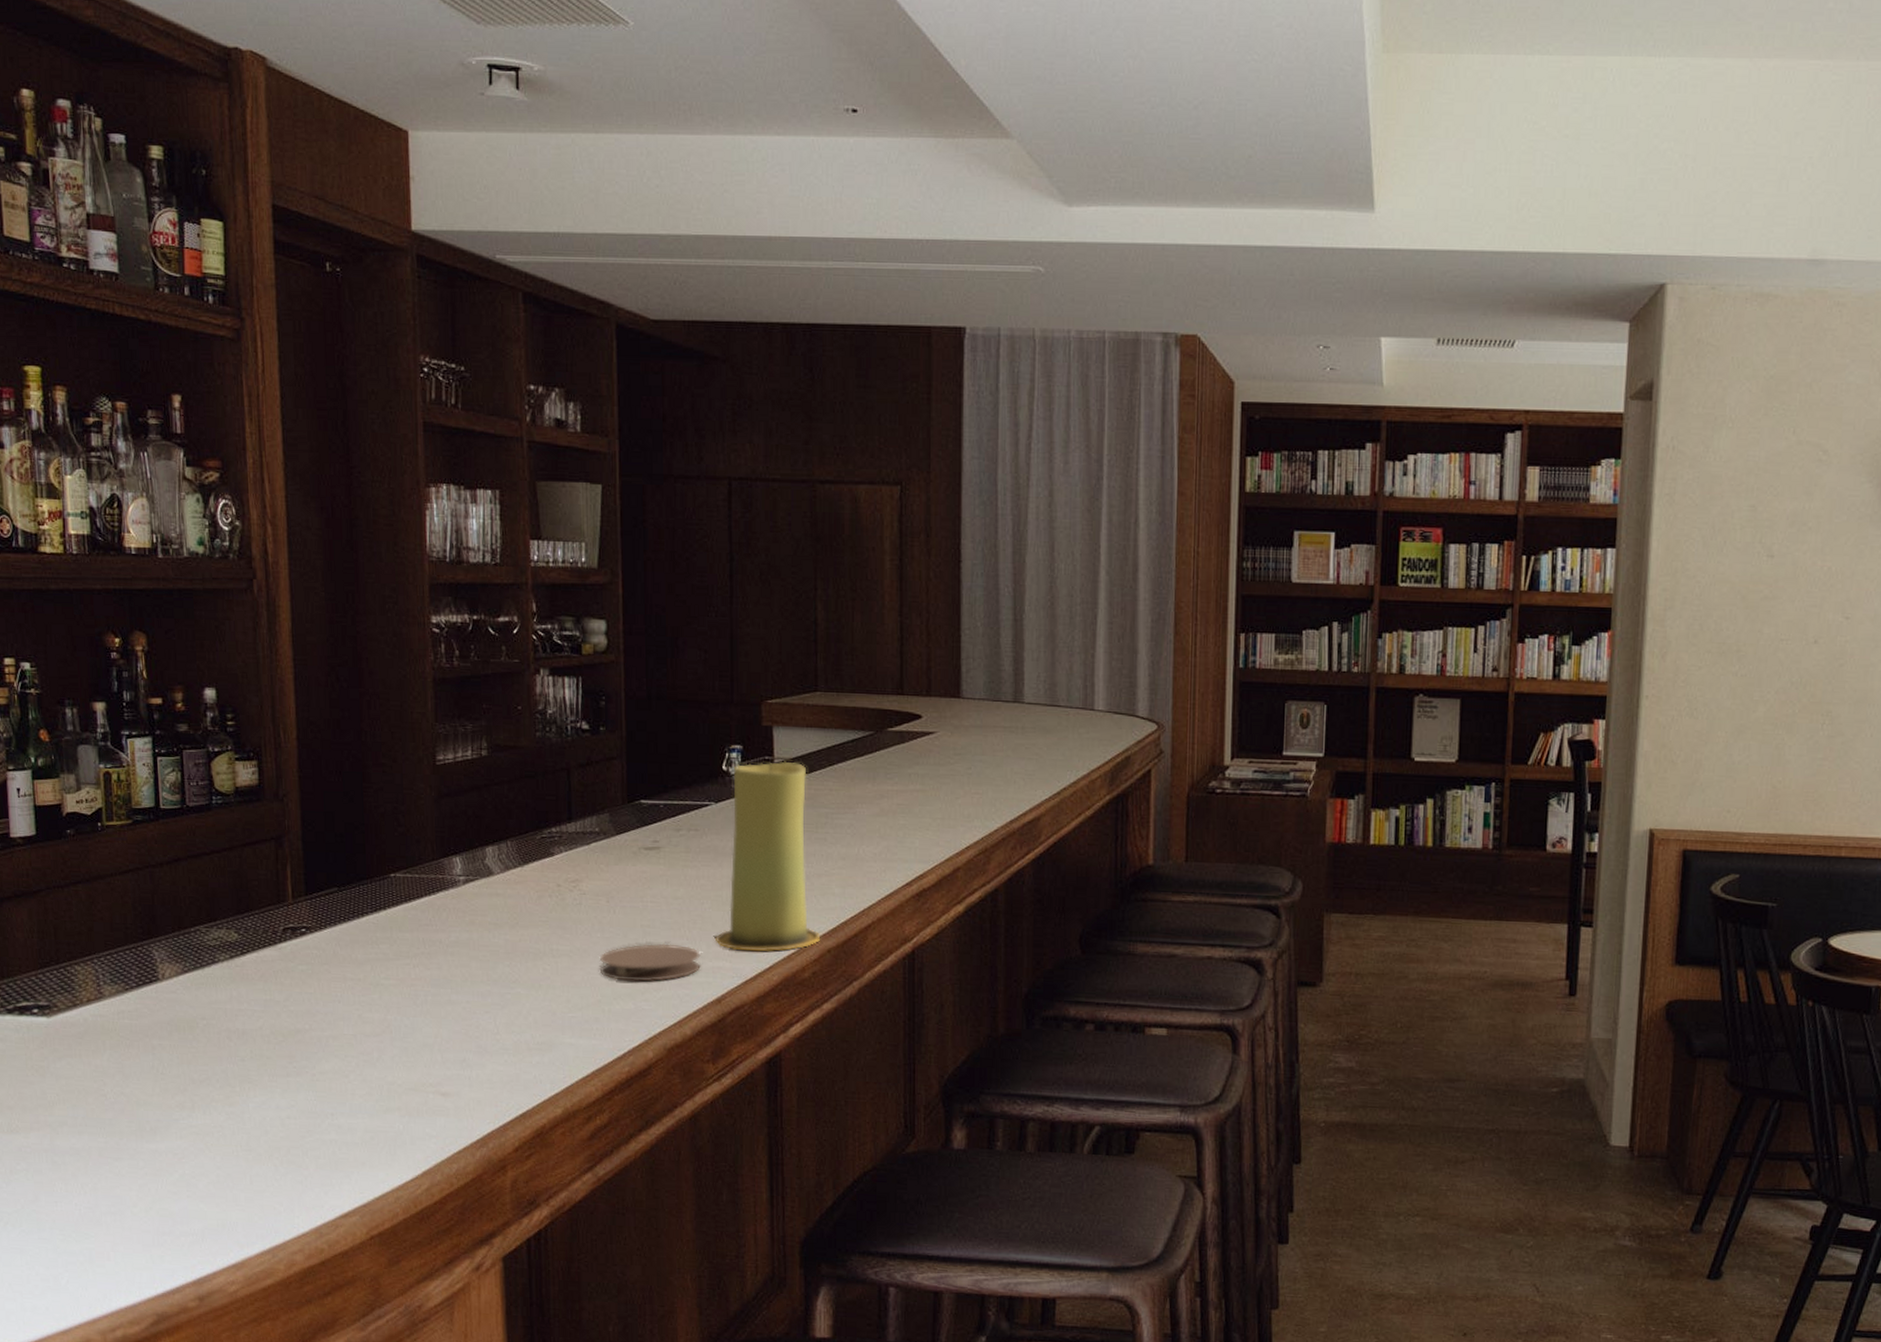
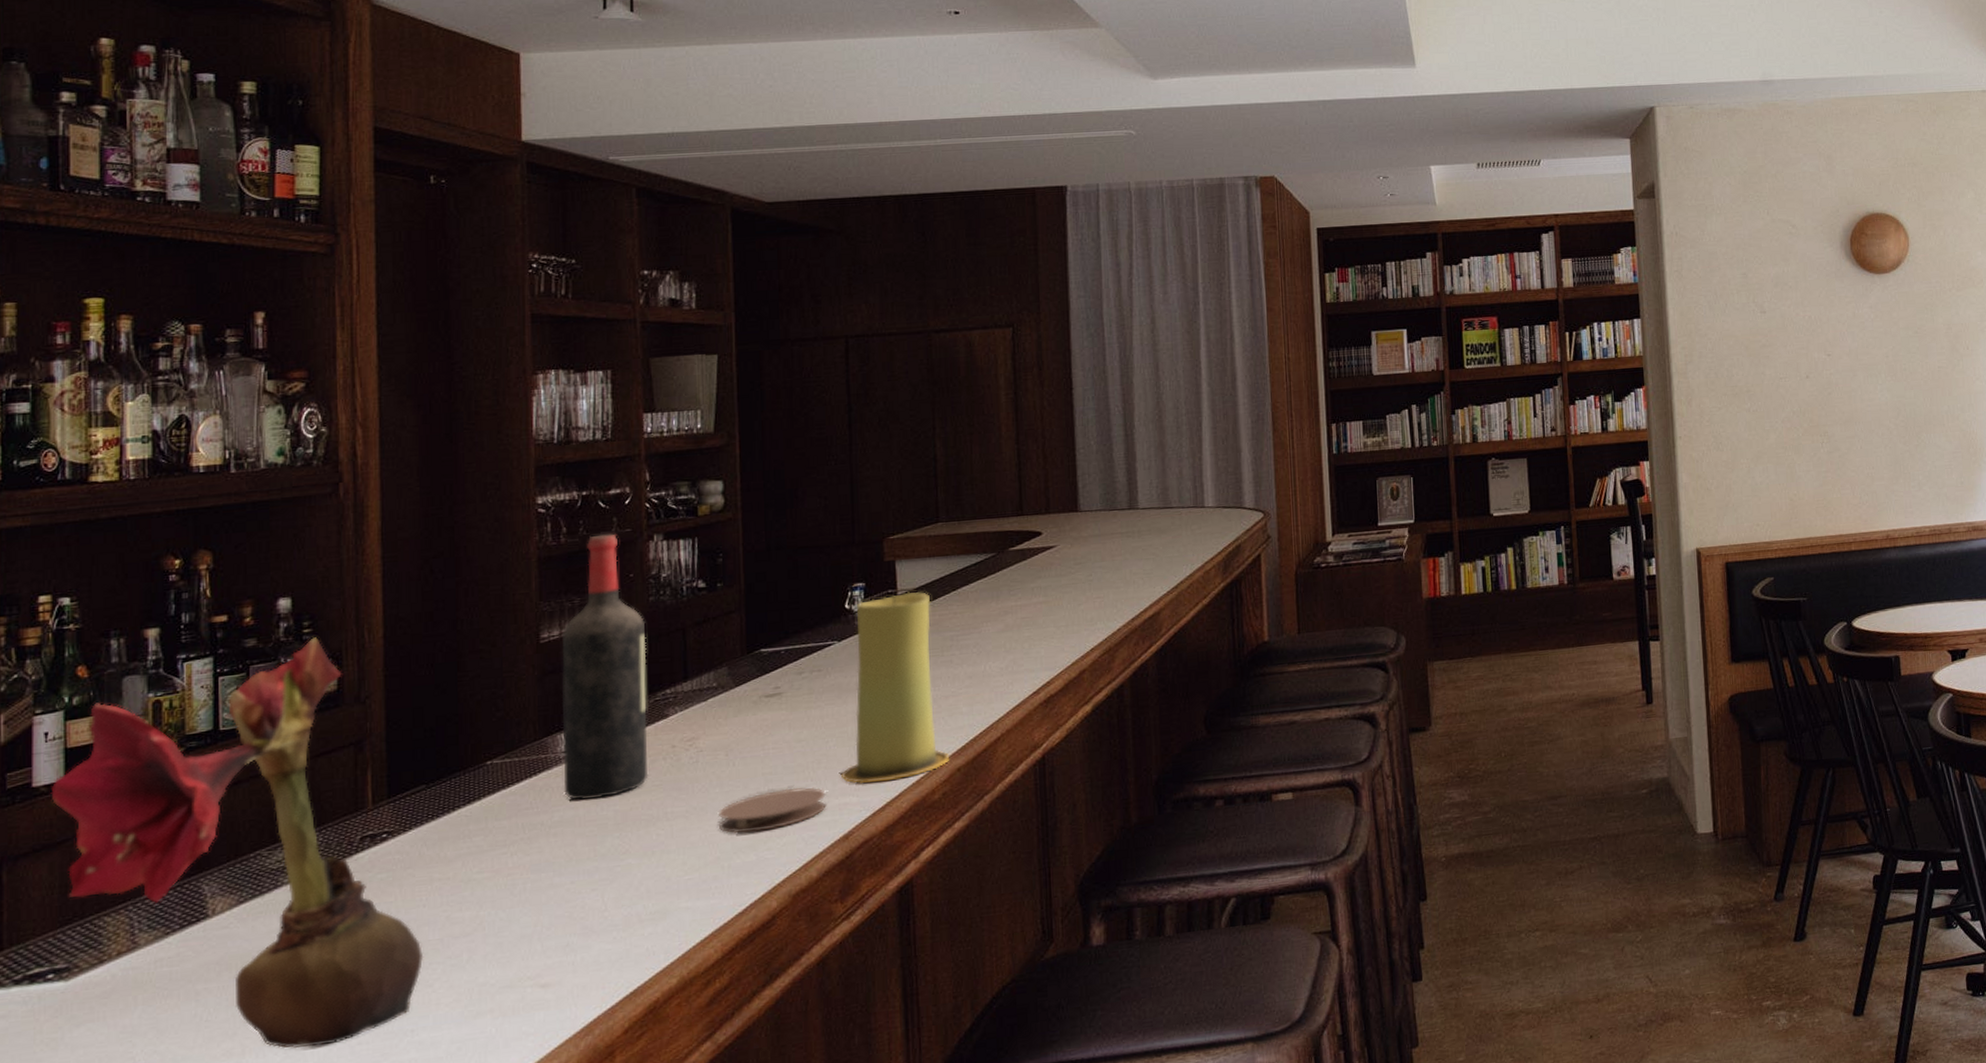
flower: none [25,730,340,1114] -> present [50,637,424,1049]
wine bottle: none [456,662,536,926] -> present [562,533,649,801]

